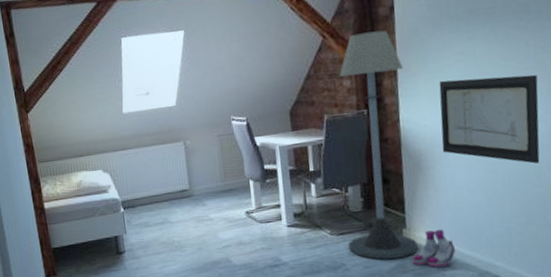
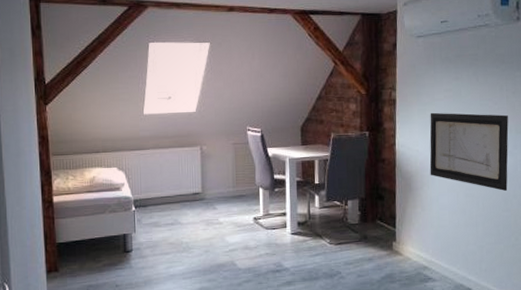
floor lamp: present [339,30,419,259] -> none [344,63,406,269]
boots: present [412,230,456,268] -> none [400,245,437,279]

